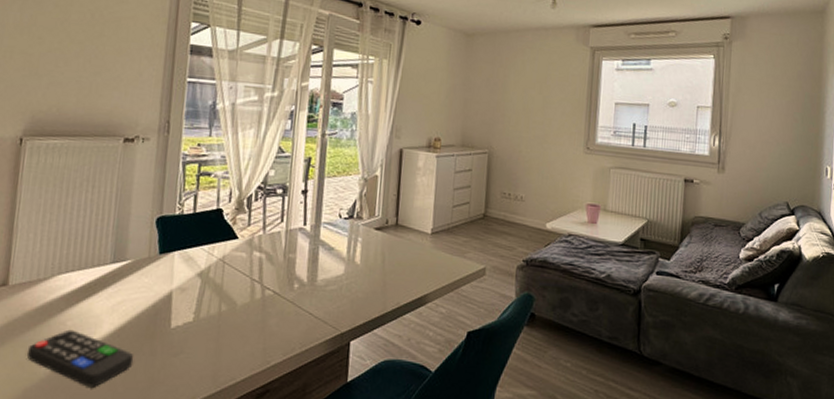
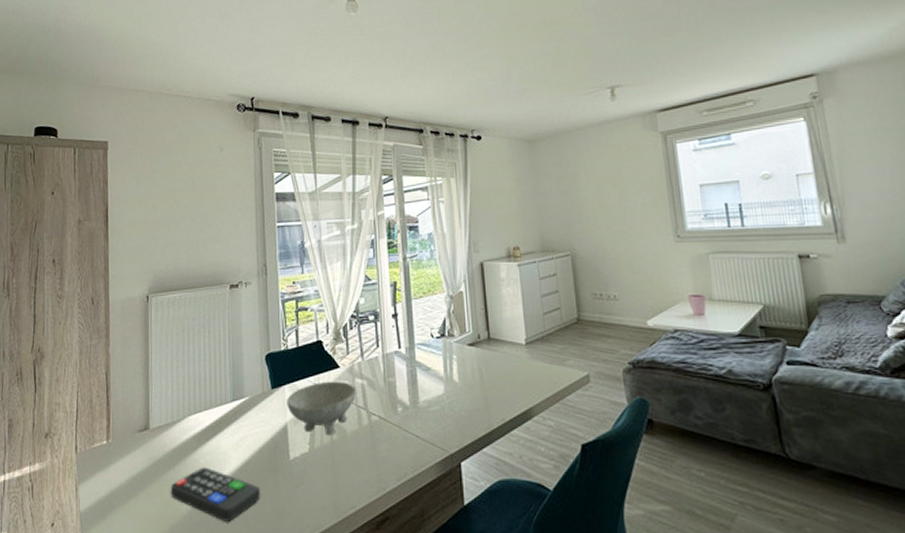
bowl: none [174,251,253,307] -> present [287,381,356,436]

